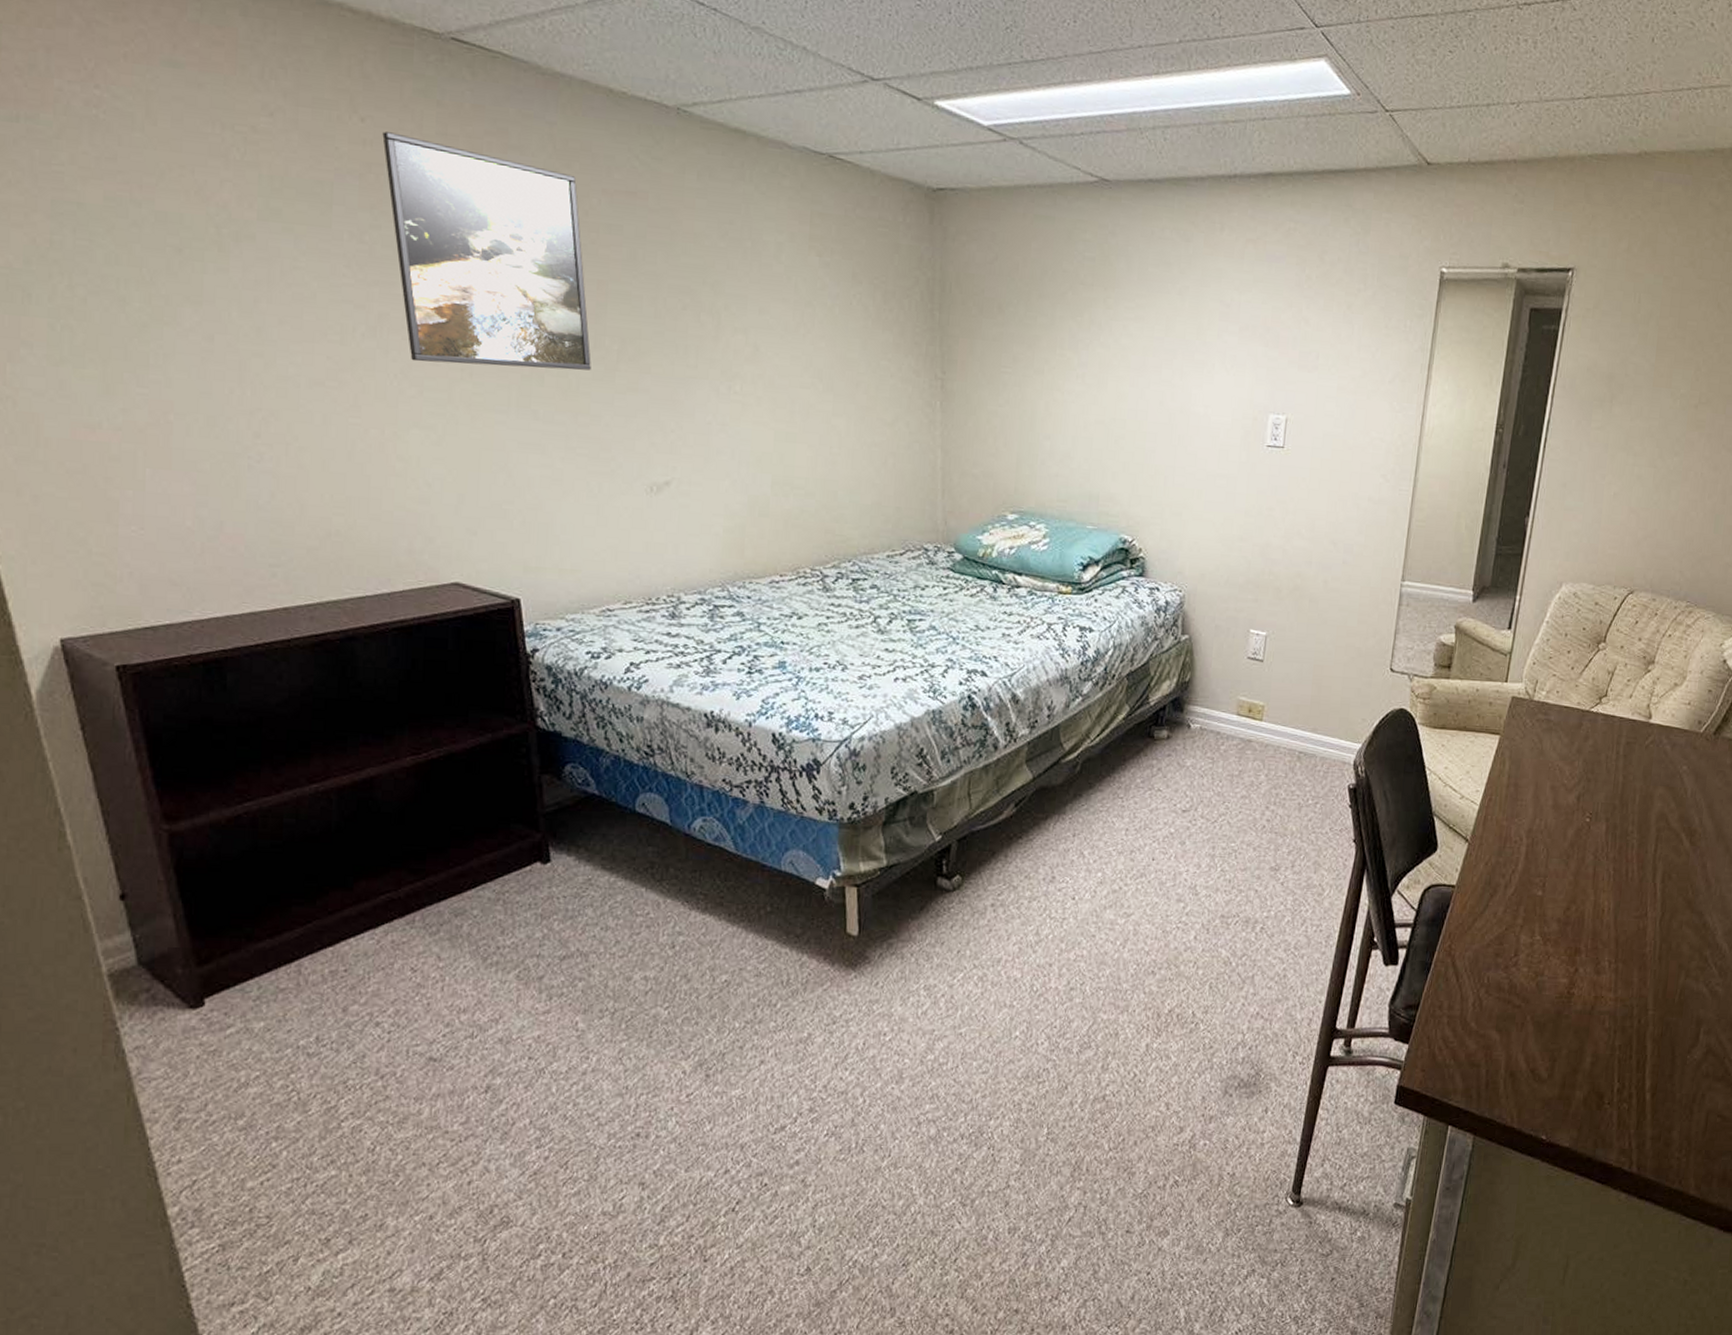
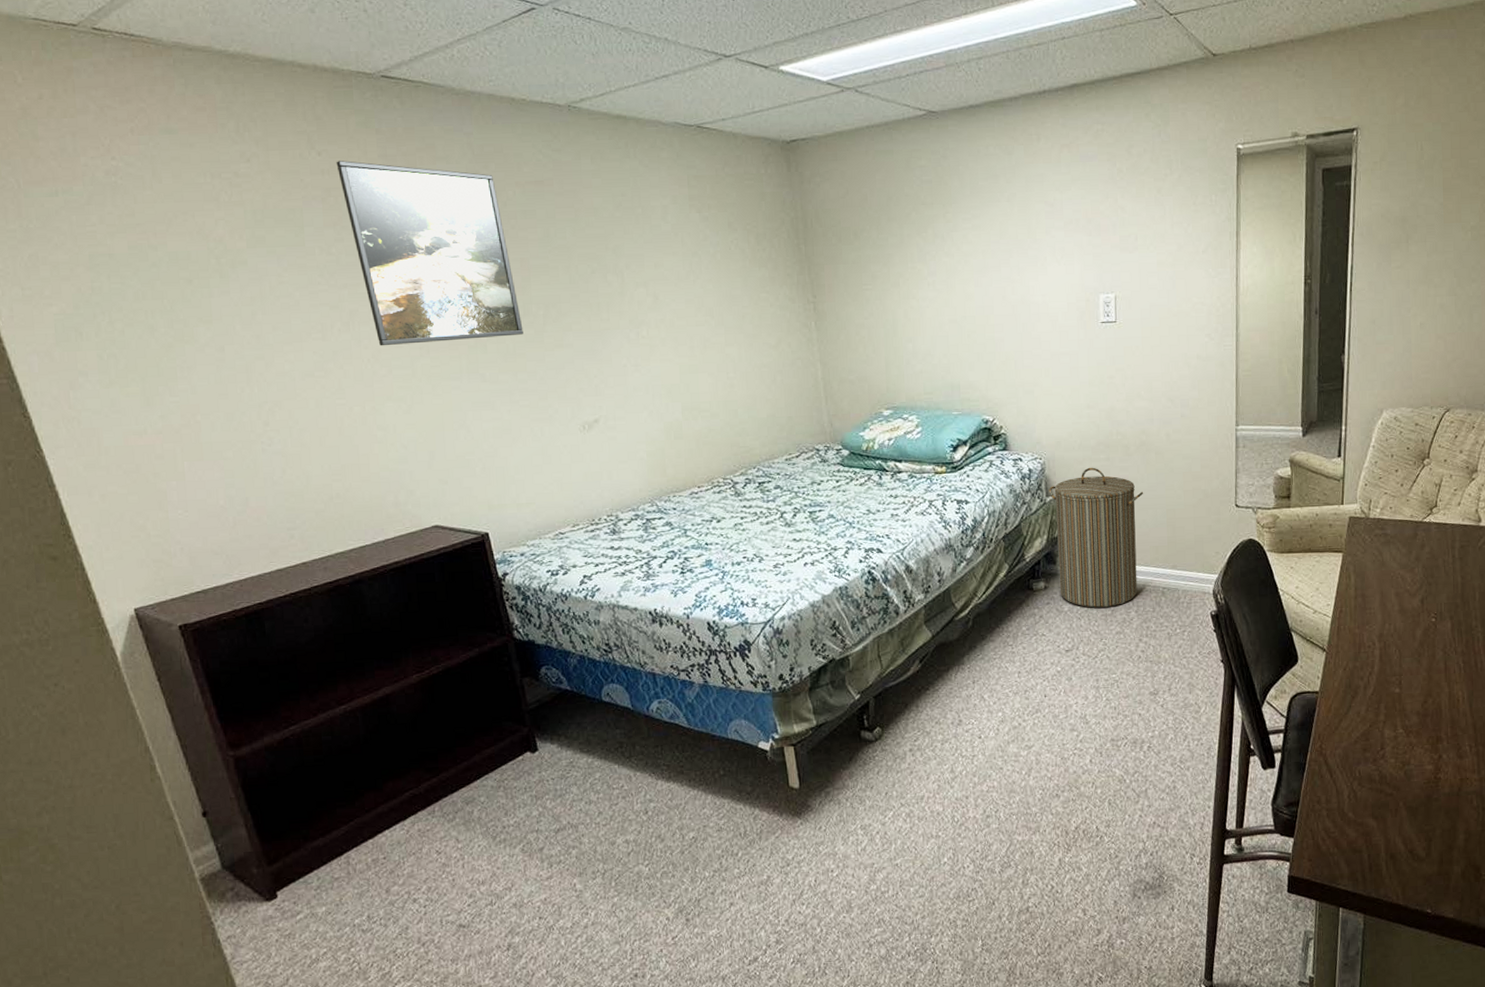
laundry hamper: none [1183,607,1291,767] -> present [1048,467,1144,608]

